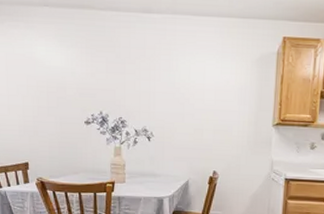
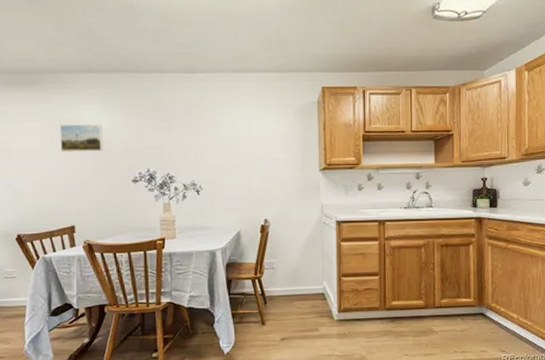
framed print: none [14,60,58,90] -> present [59,124,104,152]

